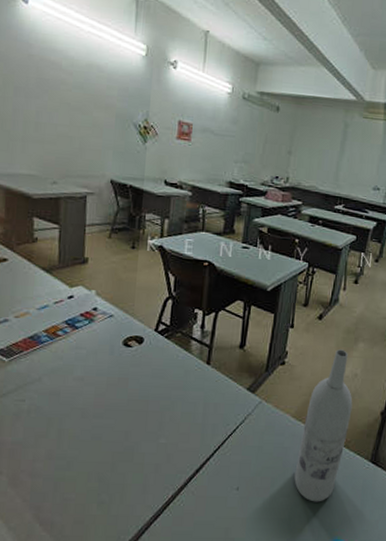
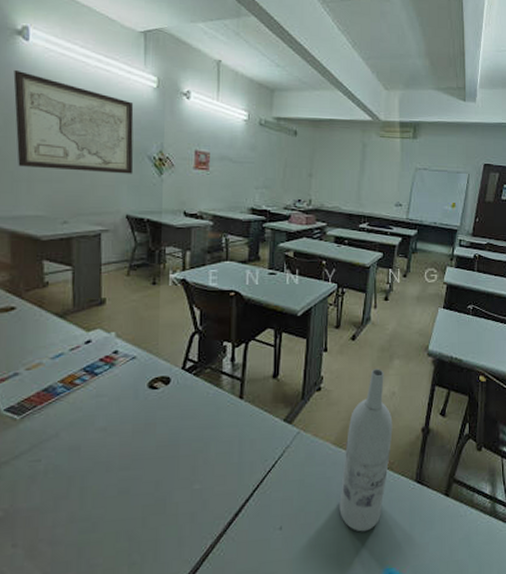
wall art: none [13,31,123,140] -> present [13,69,134,174]

